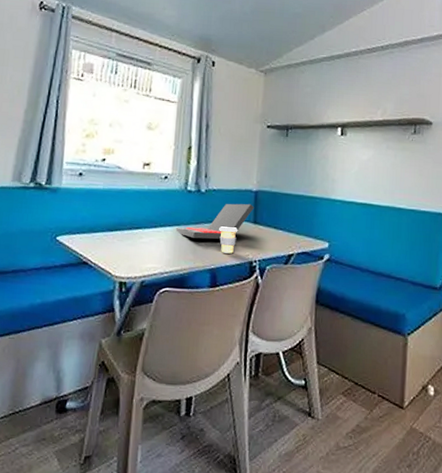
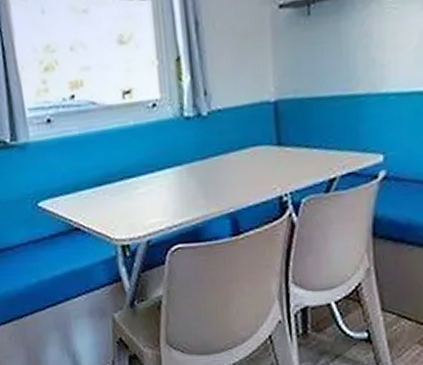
laptop: present [175,203,255,239] -> none [177,120,276,178]
coffee cup: present [219,226,238,254] -> none [233,155,258,191]

